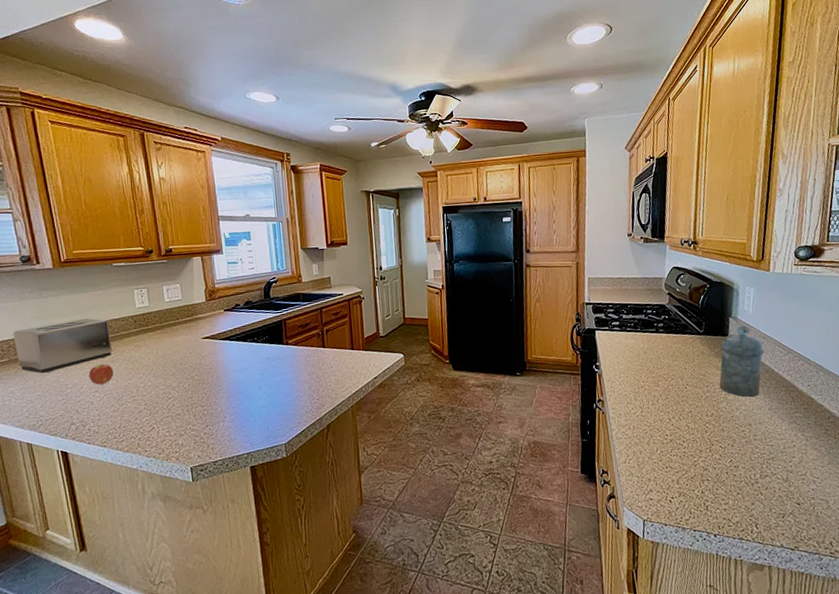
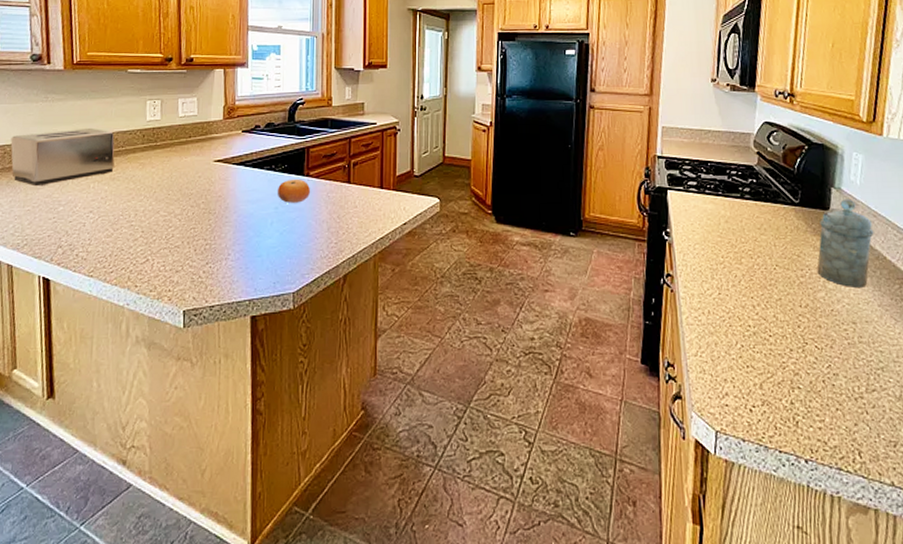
fruit: present [88,364,114,385] -> none [85,181,113,205]
fruit: none [261,347,291,370] -> present [277,178,311,204]

